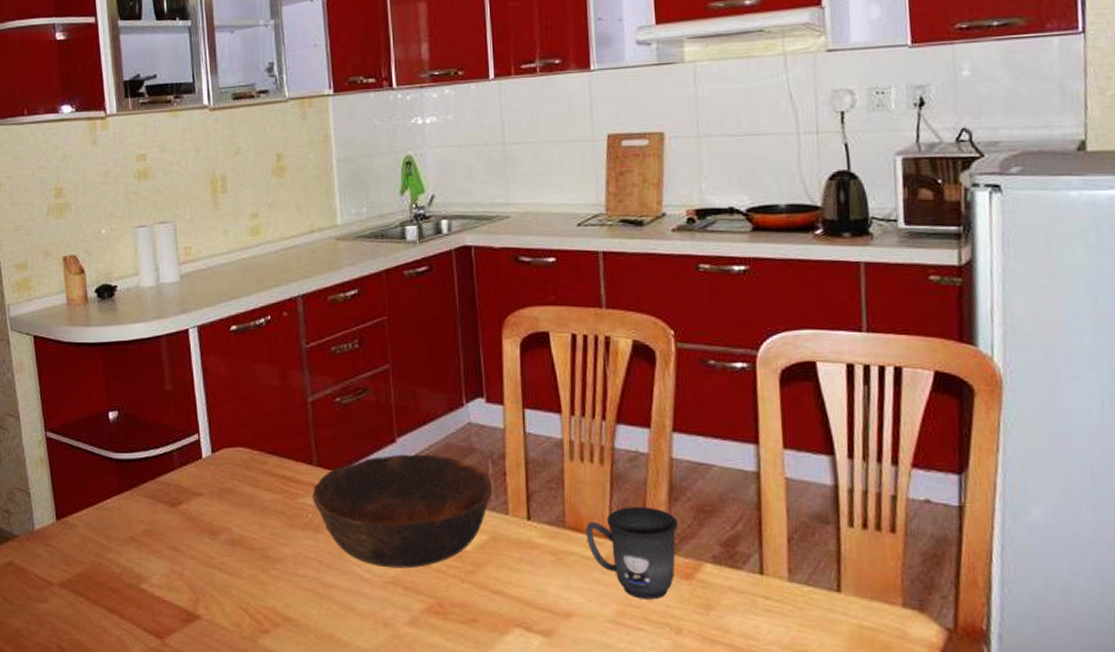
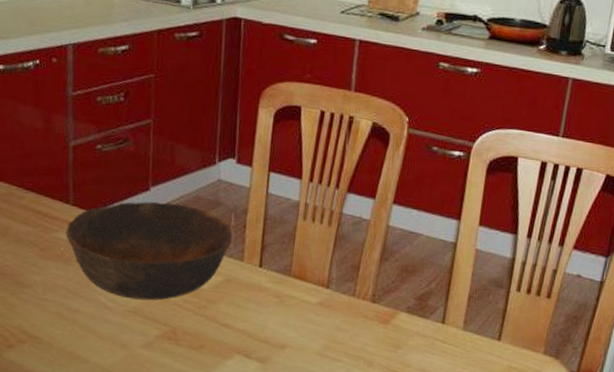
mug: present [585,507,678,600] -> none [307,262,385,338]

